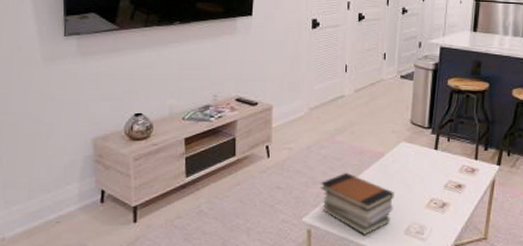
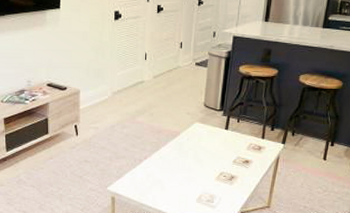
book stack: present [320,172,394,235] -> none [122,148,188,202]

